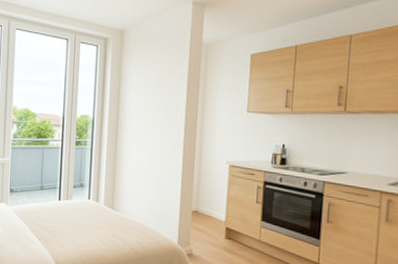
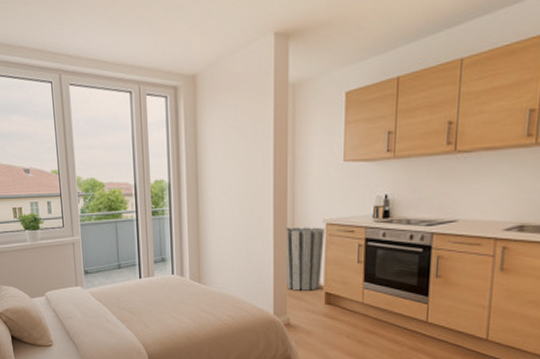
trash can: none [191,166,228,225] -> present [284,227,325,291]

